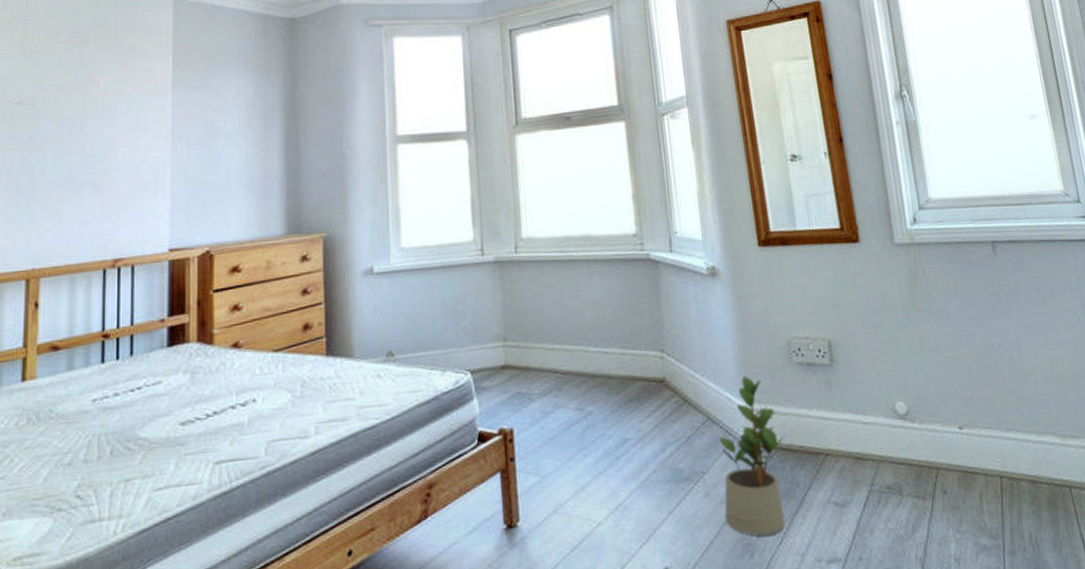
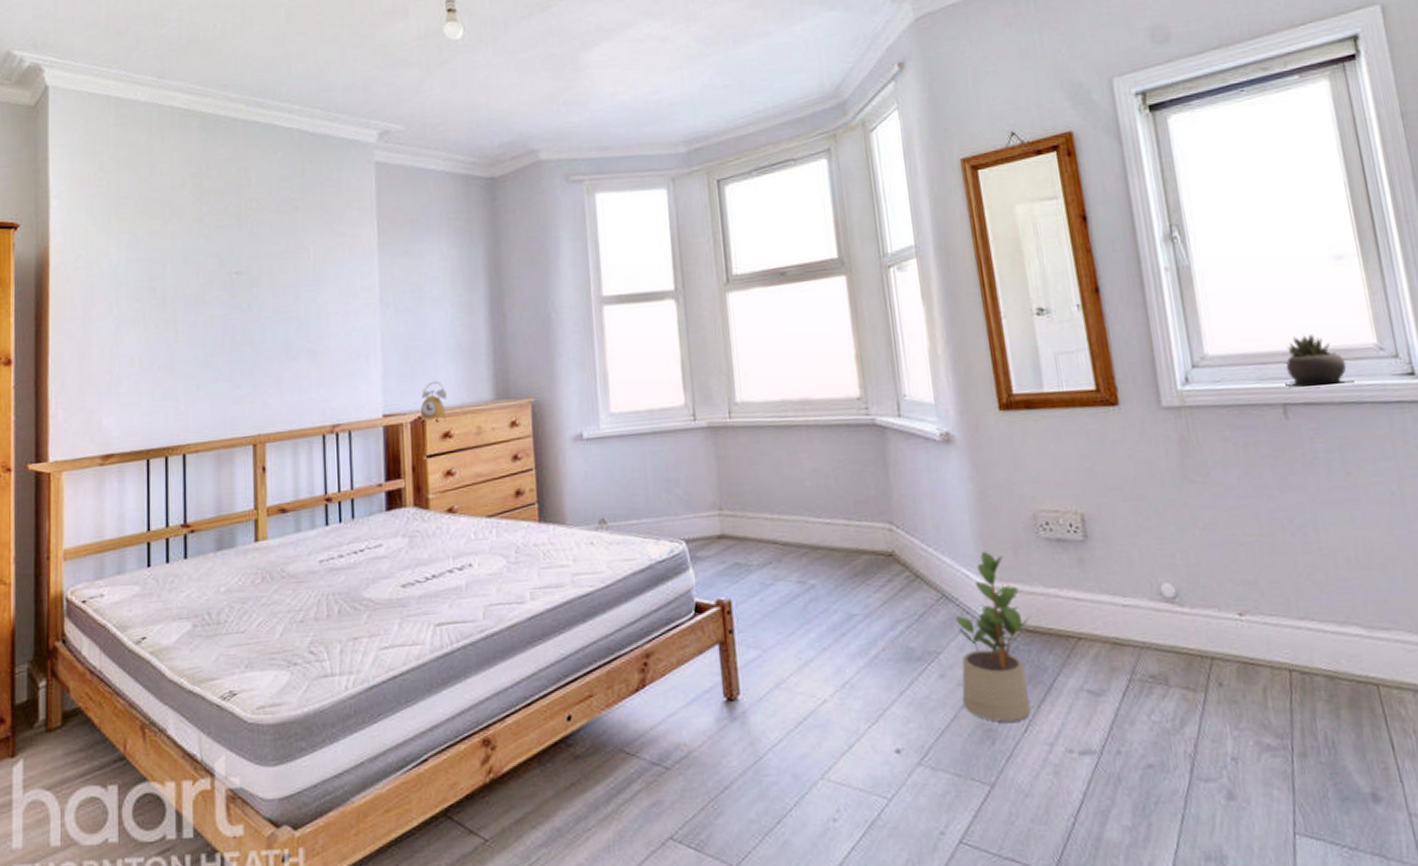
alarm clock: none [210,215,237,255] -> present [421,381,447,421]
succulent plant: none [993,182,1047,227] -> present [1285,335,1355,387]

